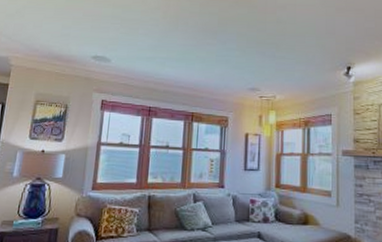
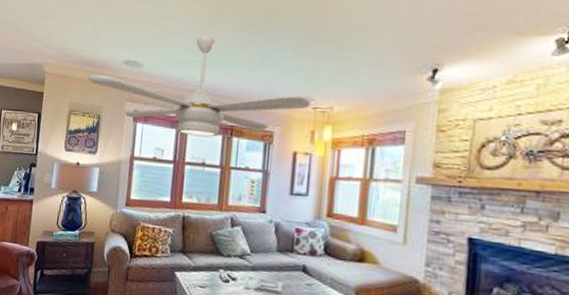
ceiling fan: none [55,37,258,123] -> present [87,36,311,138]

